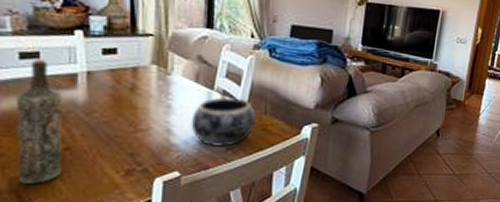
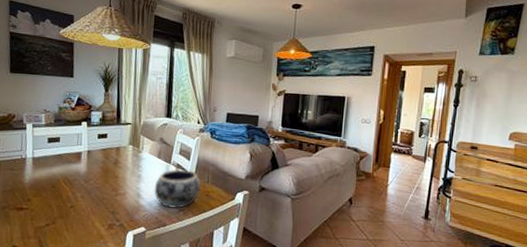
bottle: present [15,59,63,184] -> none [40,143,72,232]

